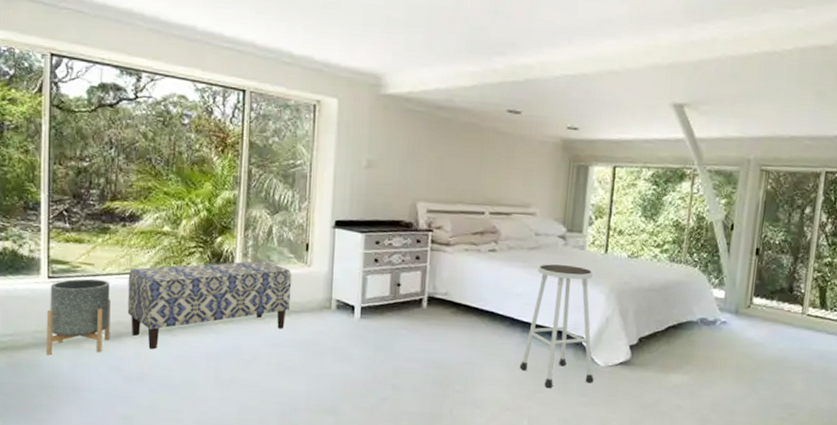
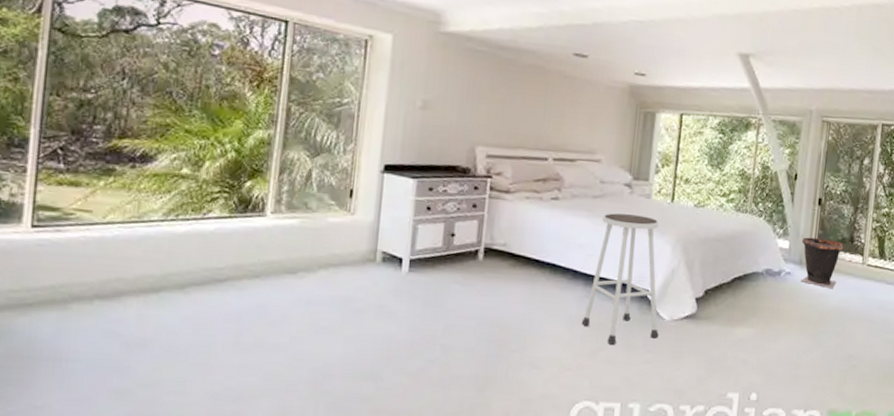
planter: present [46,278,111,355] -> none [21,228,111,319]
bench: present [127,261,292,350] -> none [130,208,332,310]
waste bin: none [736,285,782,339] -> present [801,235,844,290]

